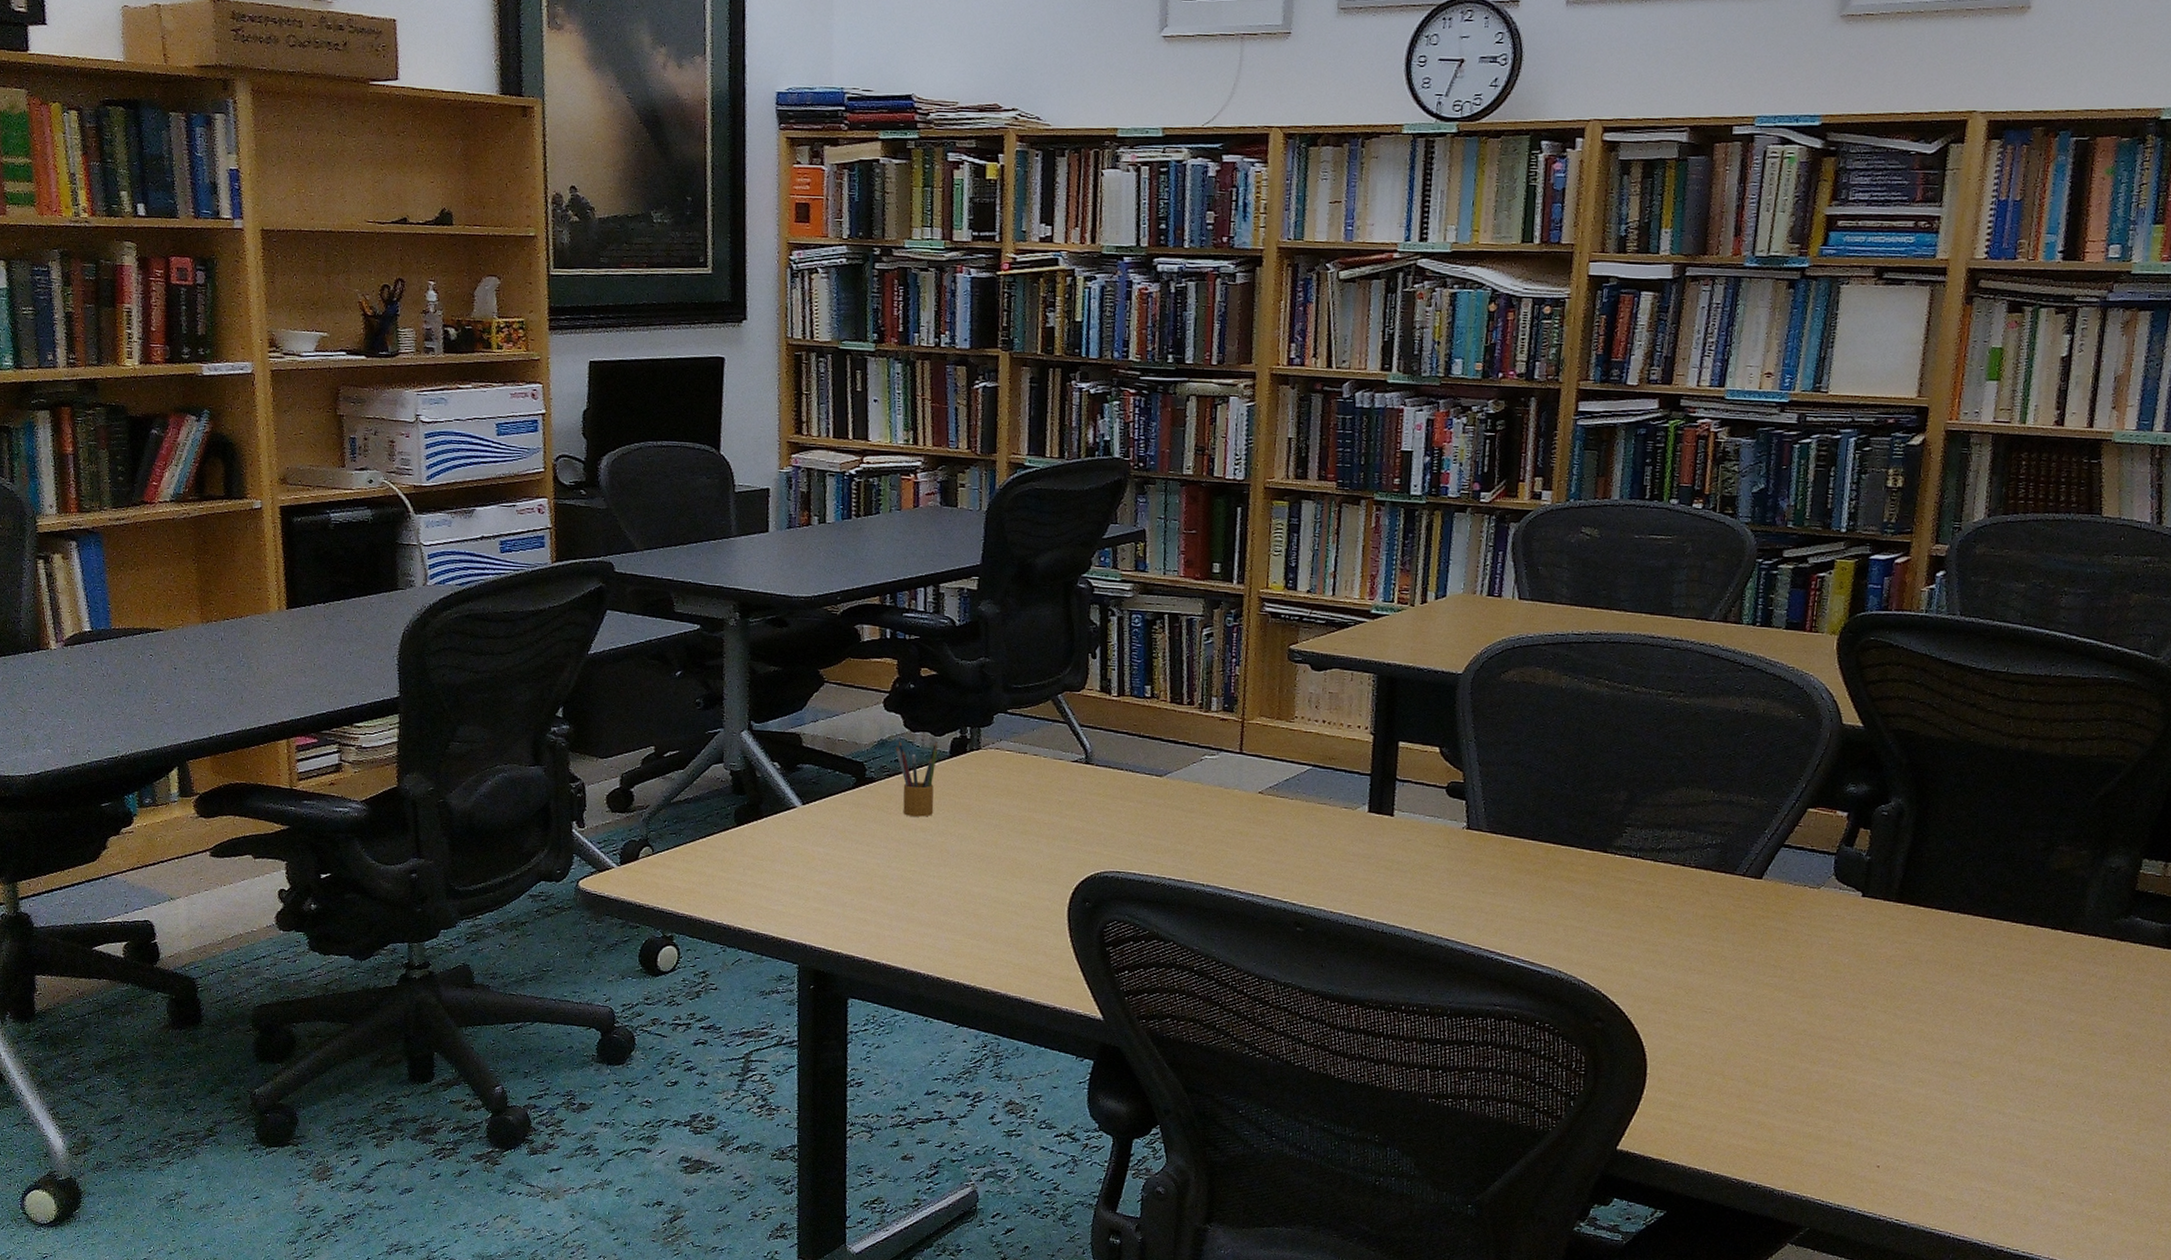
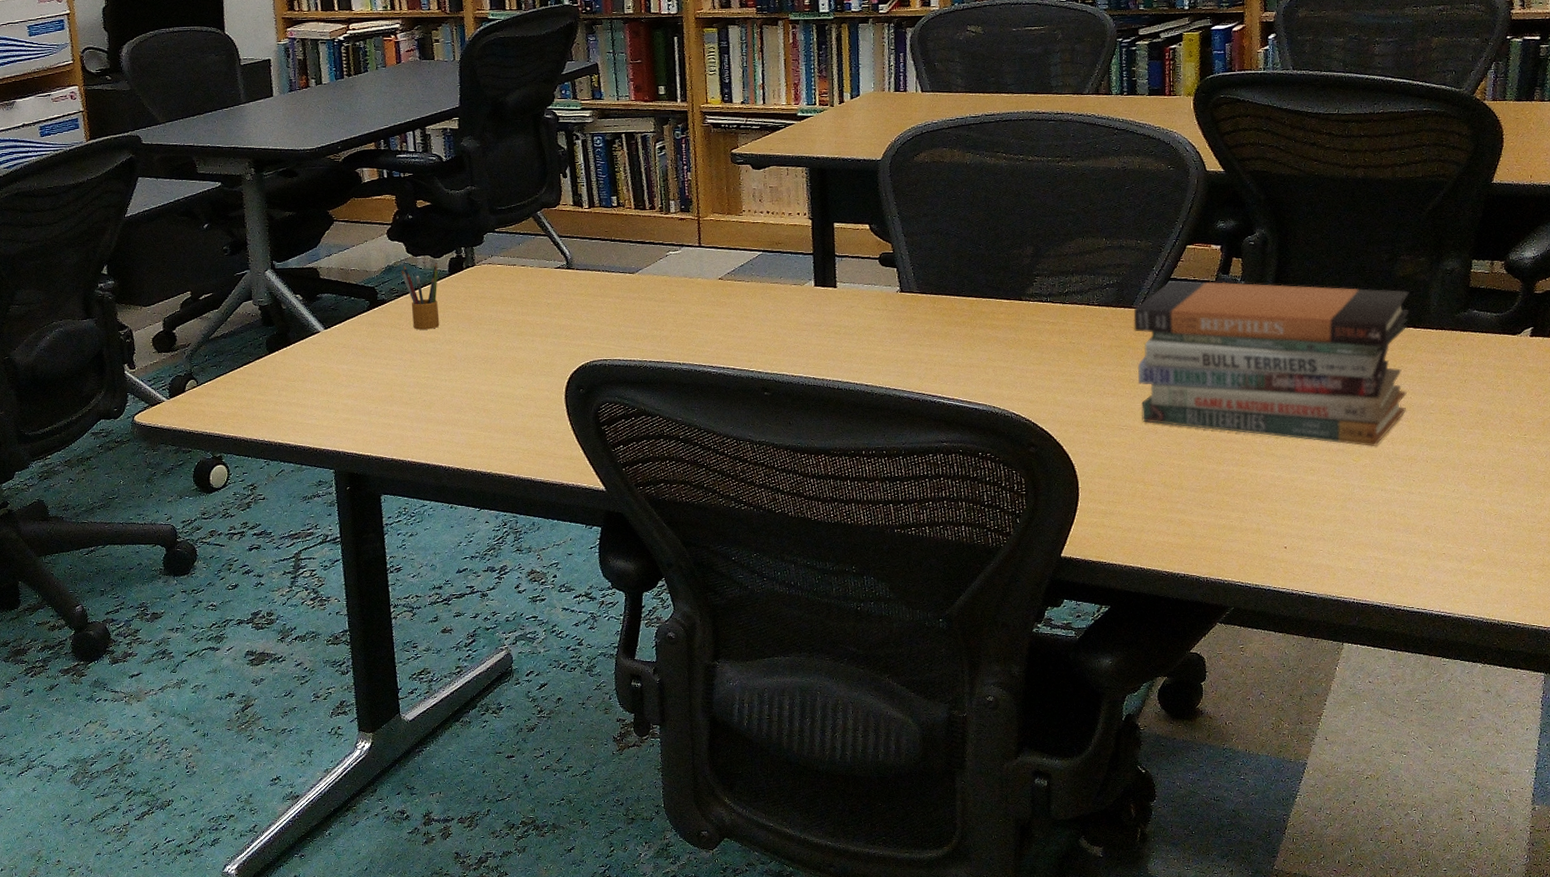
book stack: none [1730,847,2063,1062] -> present [1133,280,1409,446]

